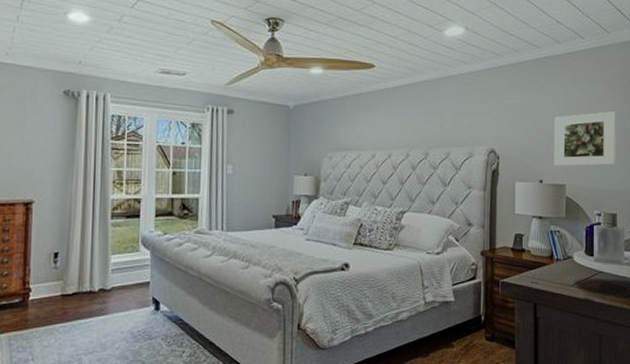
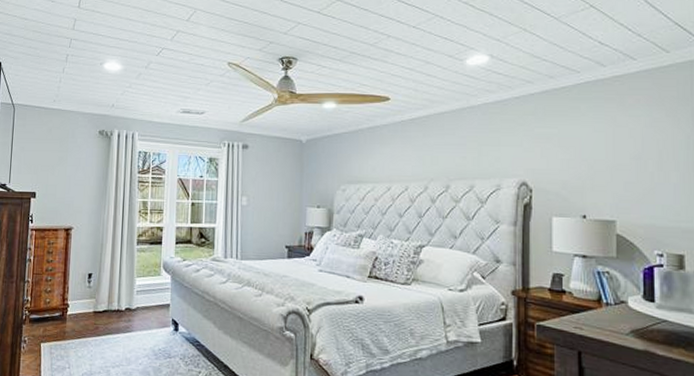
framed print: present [554,111,616,167] -> none [599,139,682,201]

